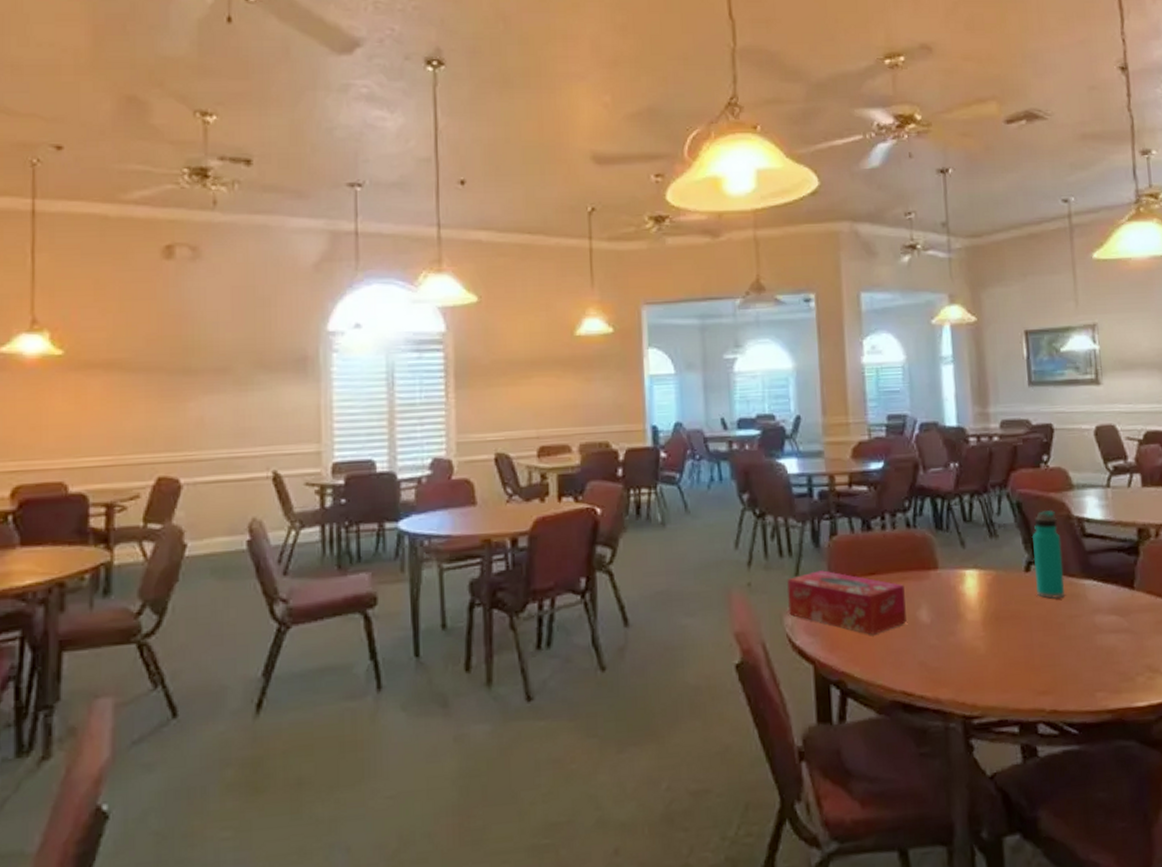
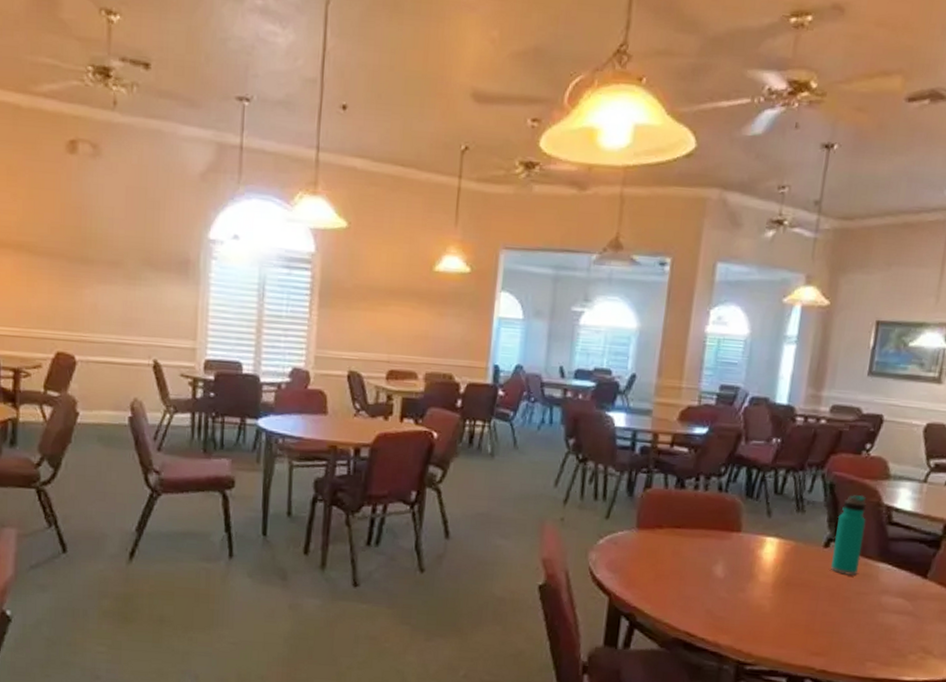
tissue box: present [786,570,907,635] -> none [594,517,706,580]

